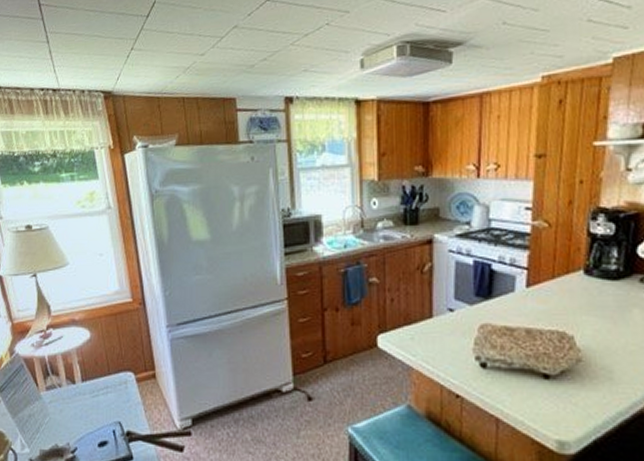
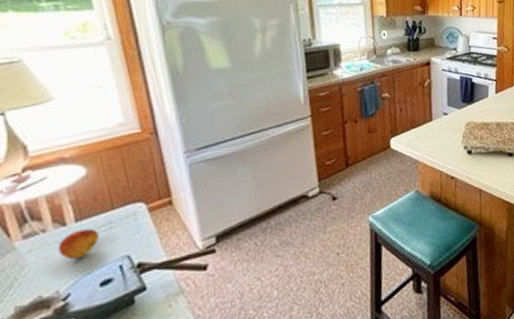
fruit: none [69,389,99,417] -> present [58,228,100,260]

